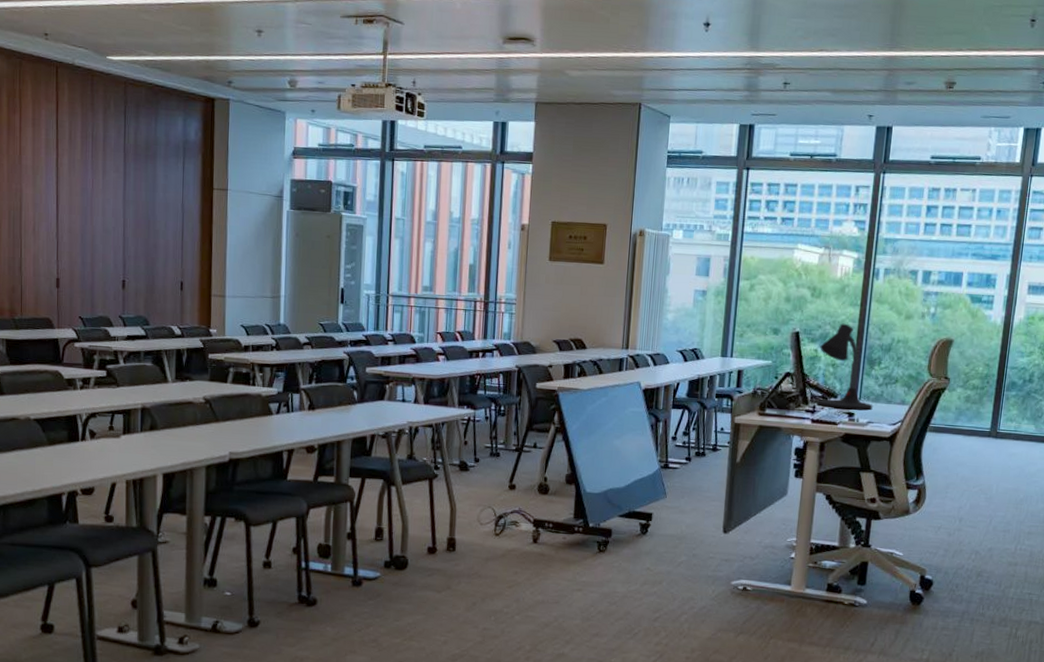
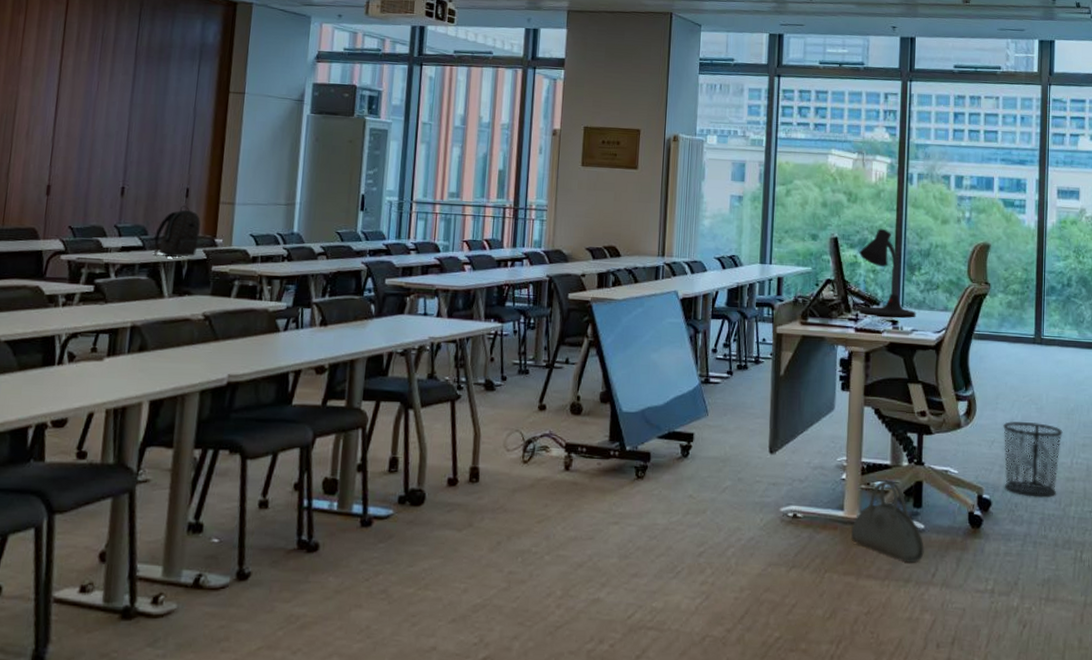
backpack: none [155,298,196,346] -> present [153,206,201,257]
handbag: none [796,559,866,633] -> present [851,479,924,563]
trash can: none [948,509,1010,580] -> present [1002,420,1063,498]

